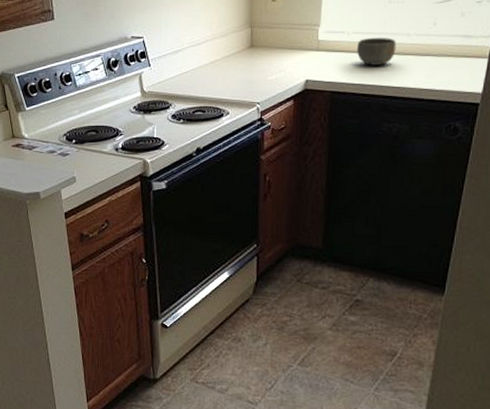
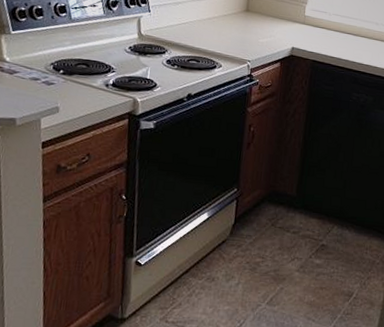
bowl: present [357,38,396,65] -> none [336,20,367,45]

